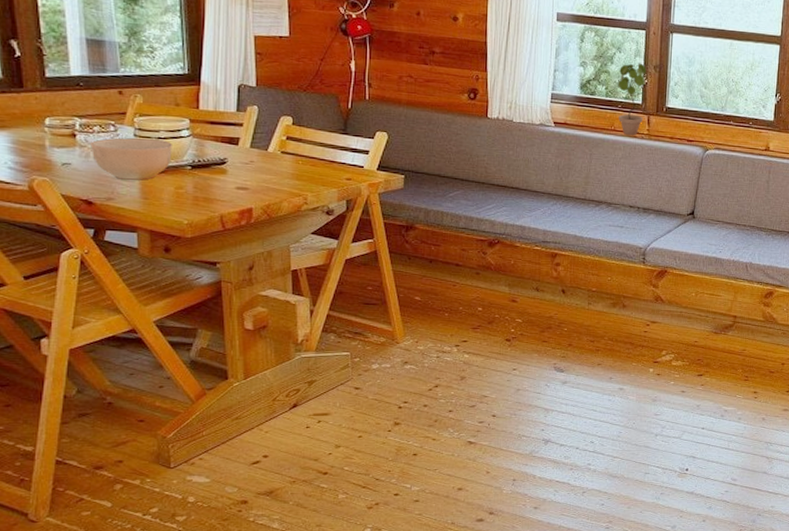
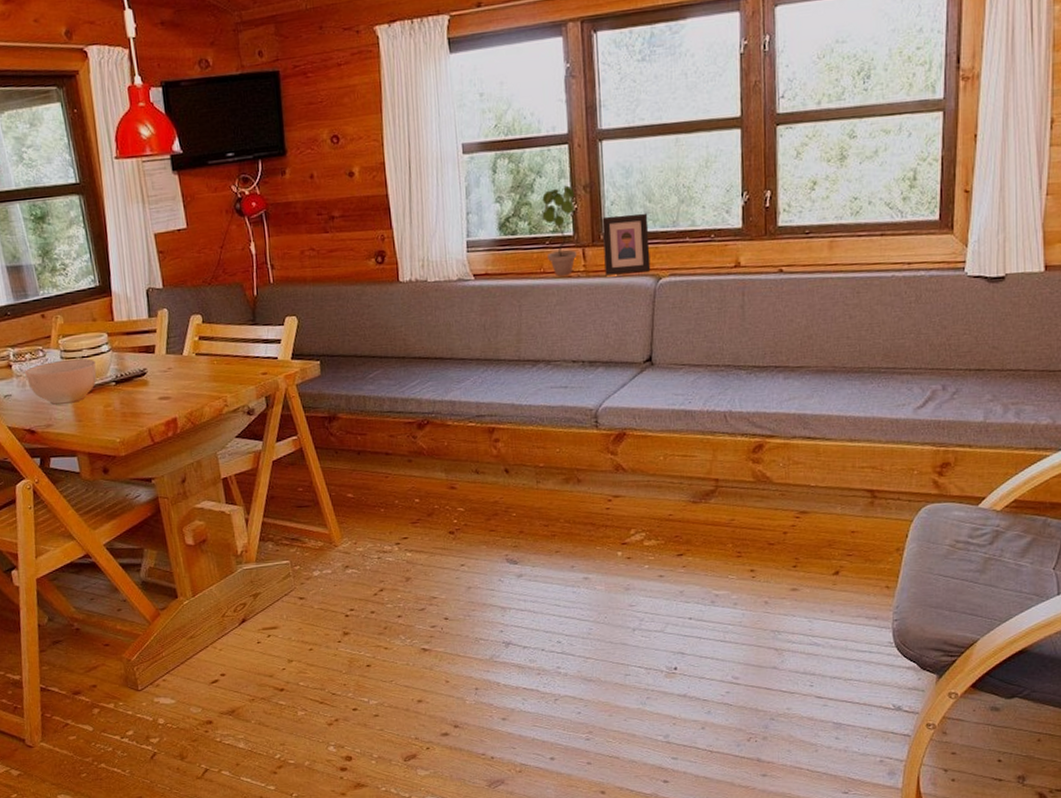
picture frame: none [664,93,703,143] -> present [602,213,651,276]

